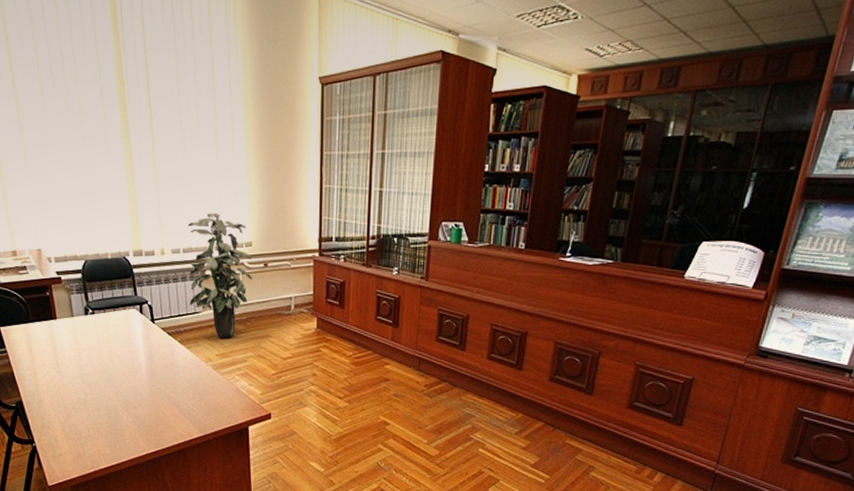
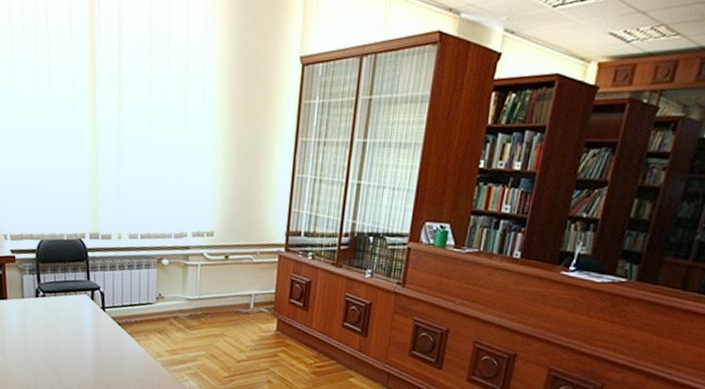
indoor plant: present [188,212,253,338] -> none [143,197,213,333]

